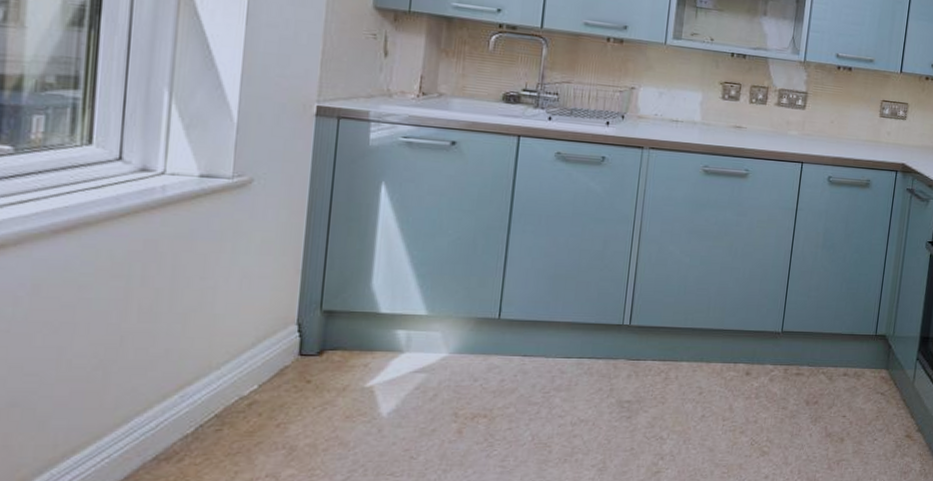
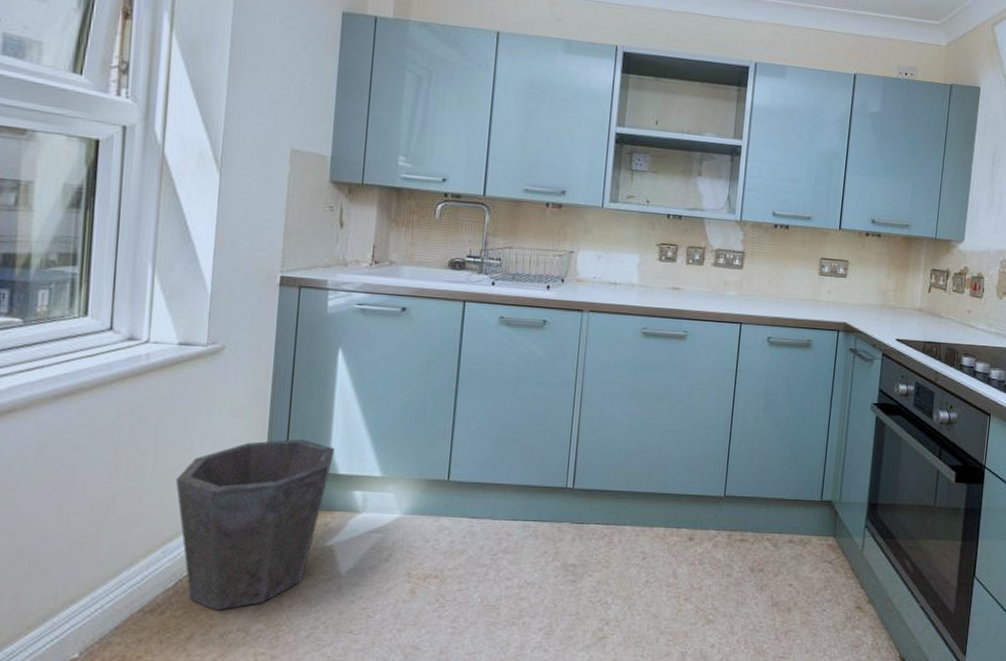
waste bin: none [196,276,377,456] -> present [175,439,336,611]

